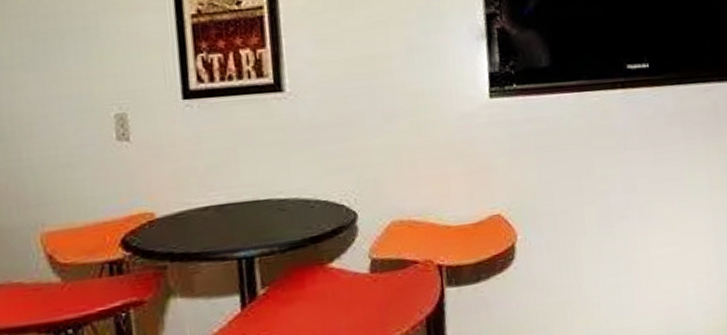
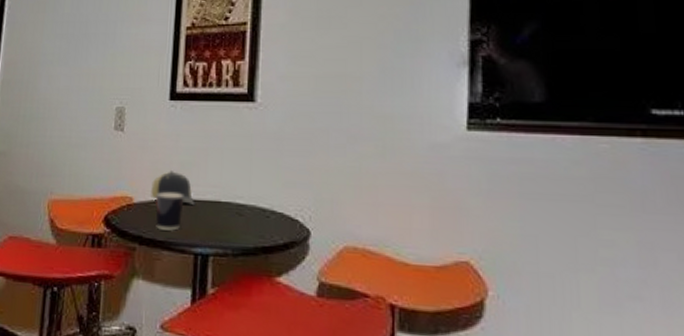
baseball cap: none [175,176,231,211] -> present [151,171,195,206]
mug: none [183,199,218,242] -> present [155,192,184,231]

